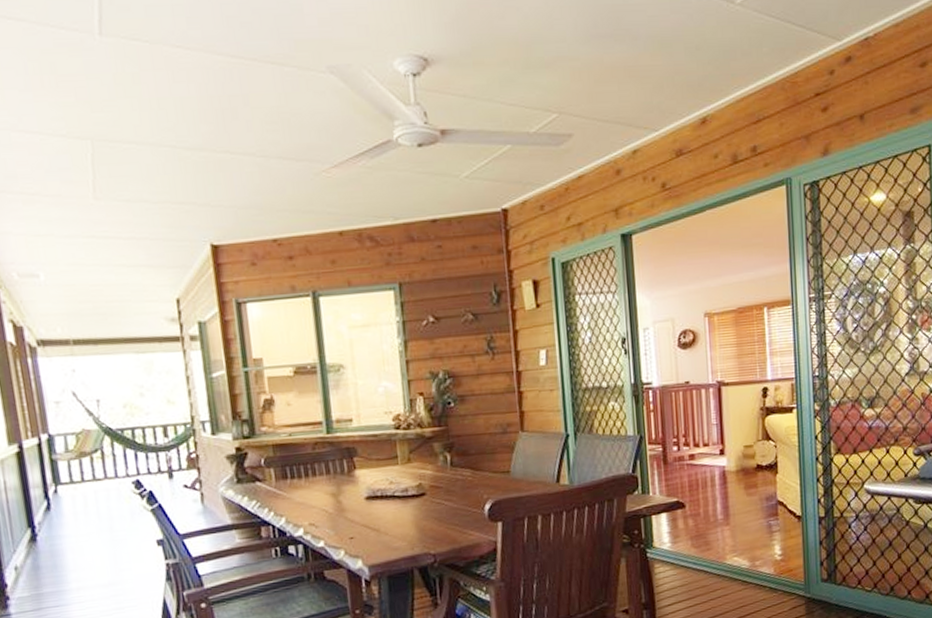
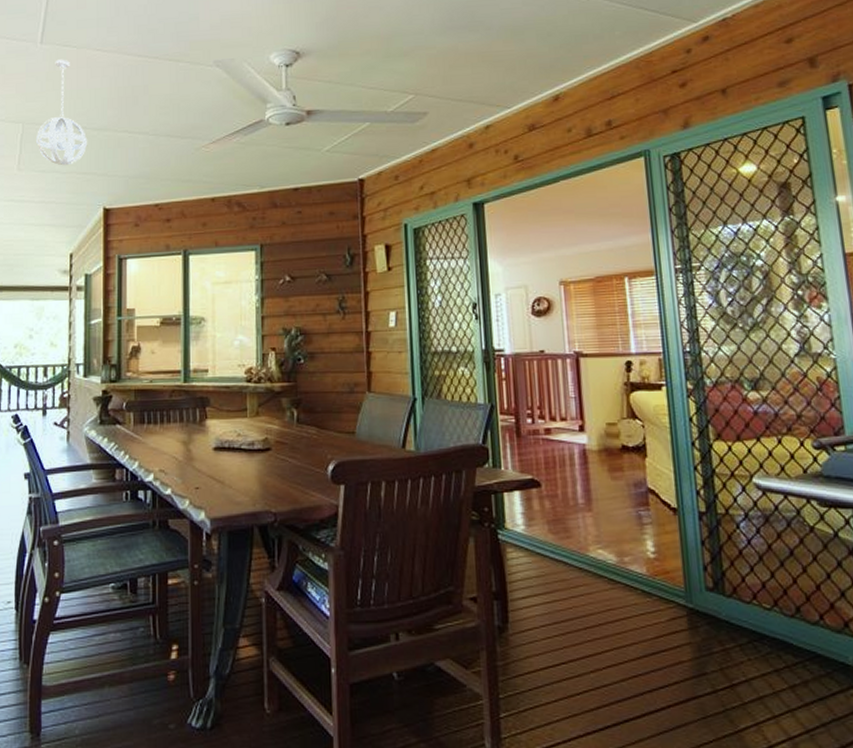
pendant light: none [112,57,181,194] -> present [36,59,88,166]

